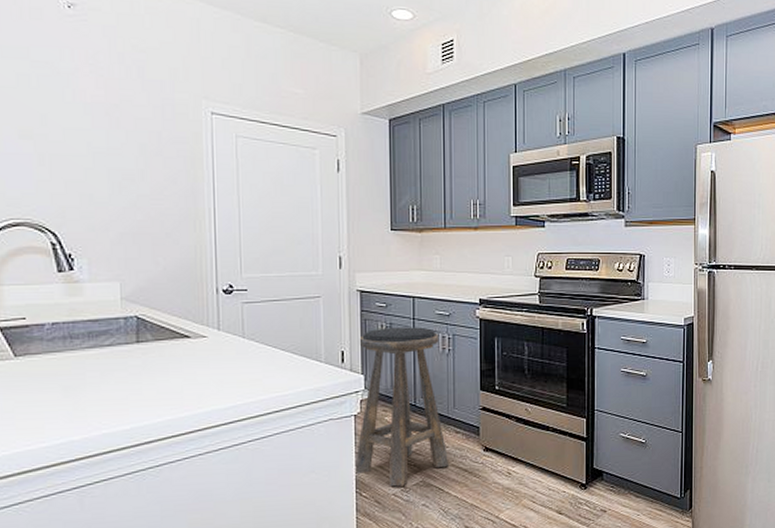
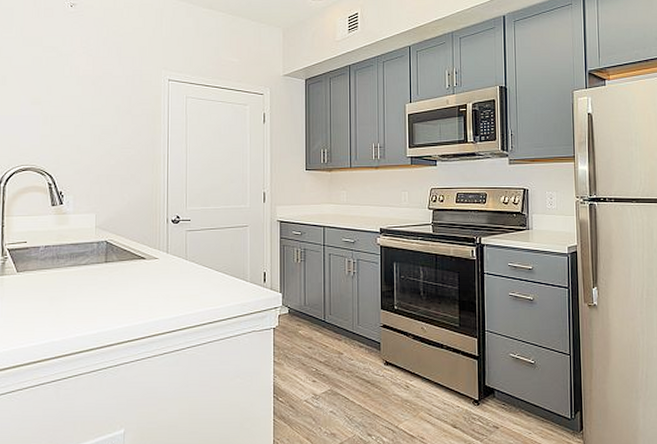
stool: present [355,327,448,487] -> none [273,252,353,394]

